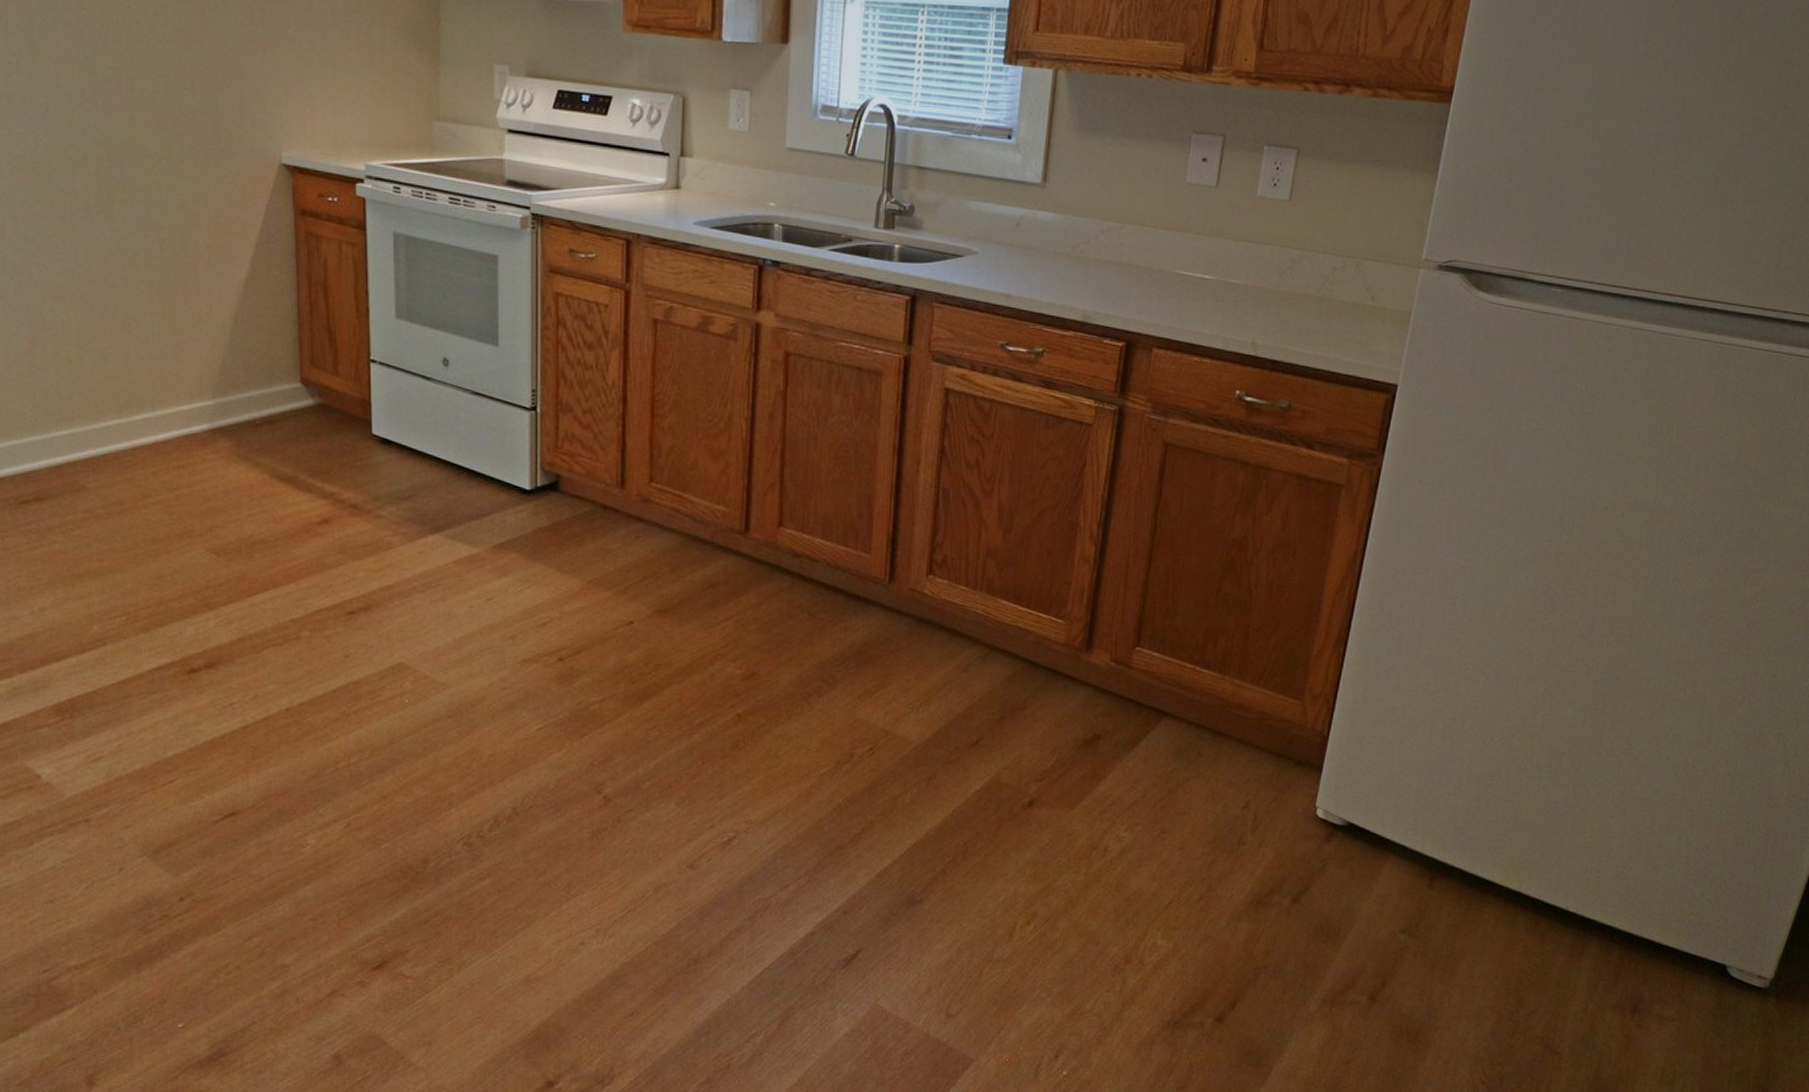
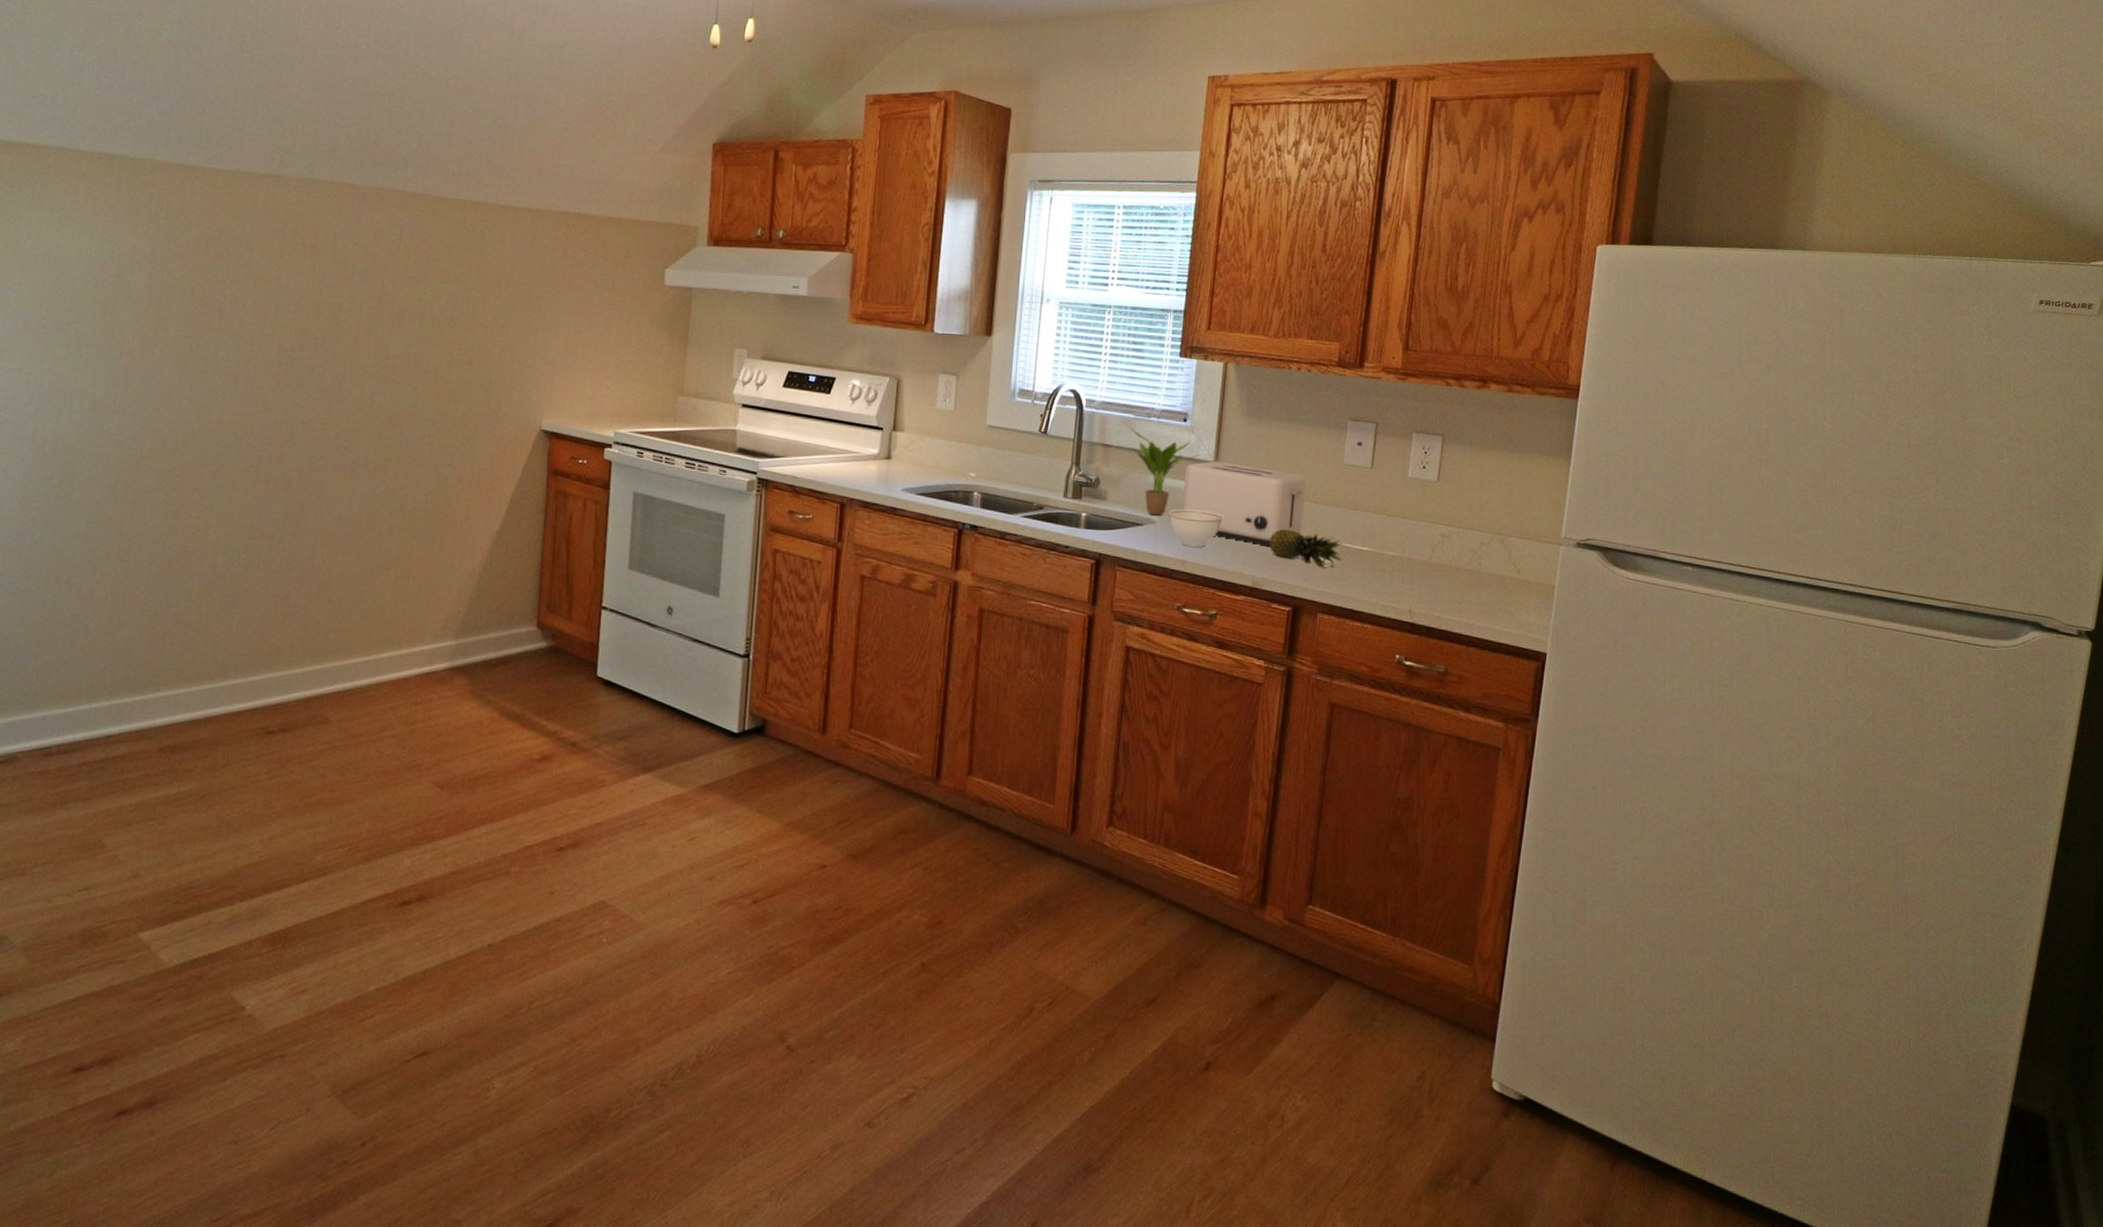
potted plant: none [948,147,1025,246] -> present [1130,427,1199,516]
bowl: none [990,236,1052,280] -> present [1168,508,1224,548]
toaster: none [1006,183,1143,277] -> present [1182,461,1305,546]
fruit: none [1101,258,1181,301] -> present [1269,529,1342,569]

